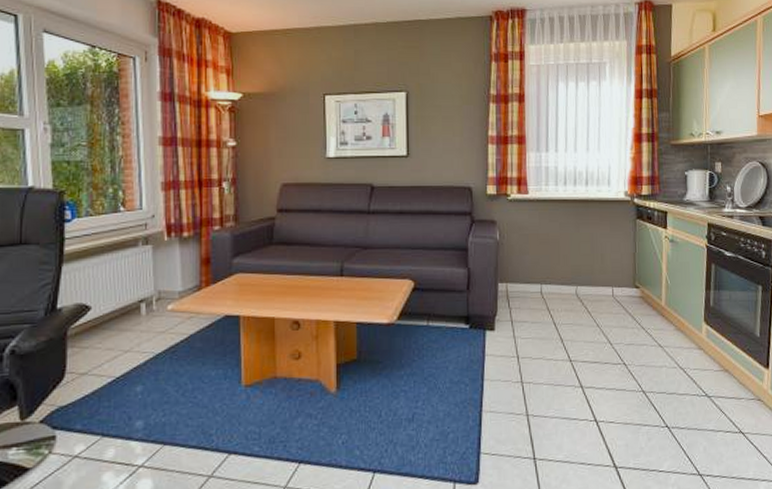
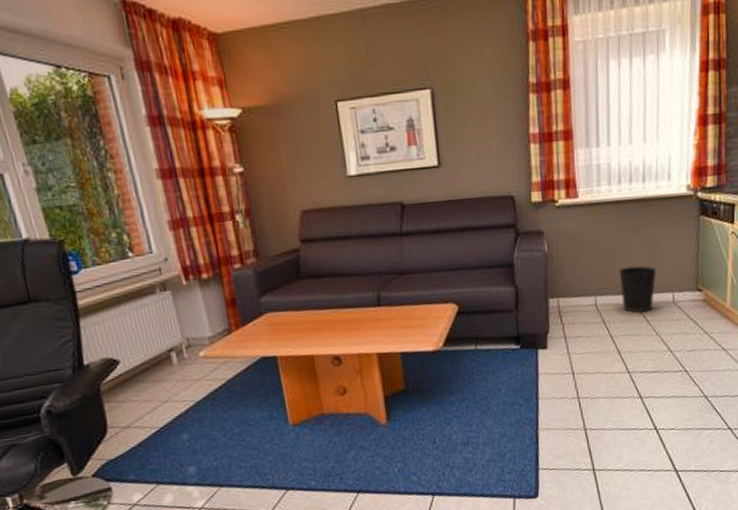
wastebasket: none [563,259,597,304] -> present [619,265,657,313]

